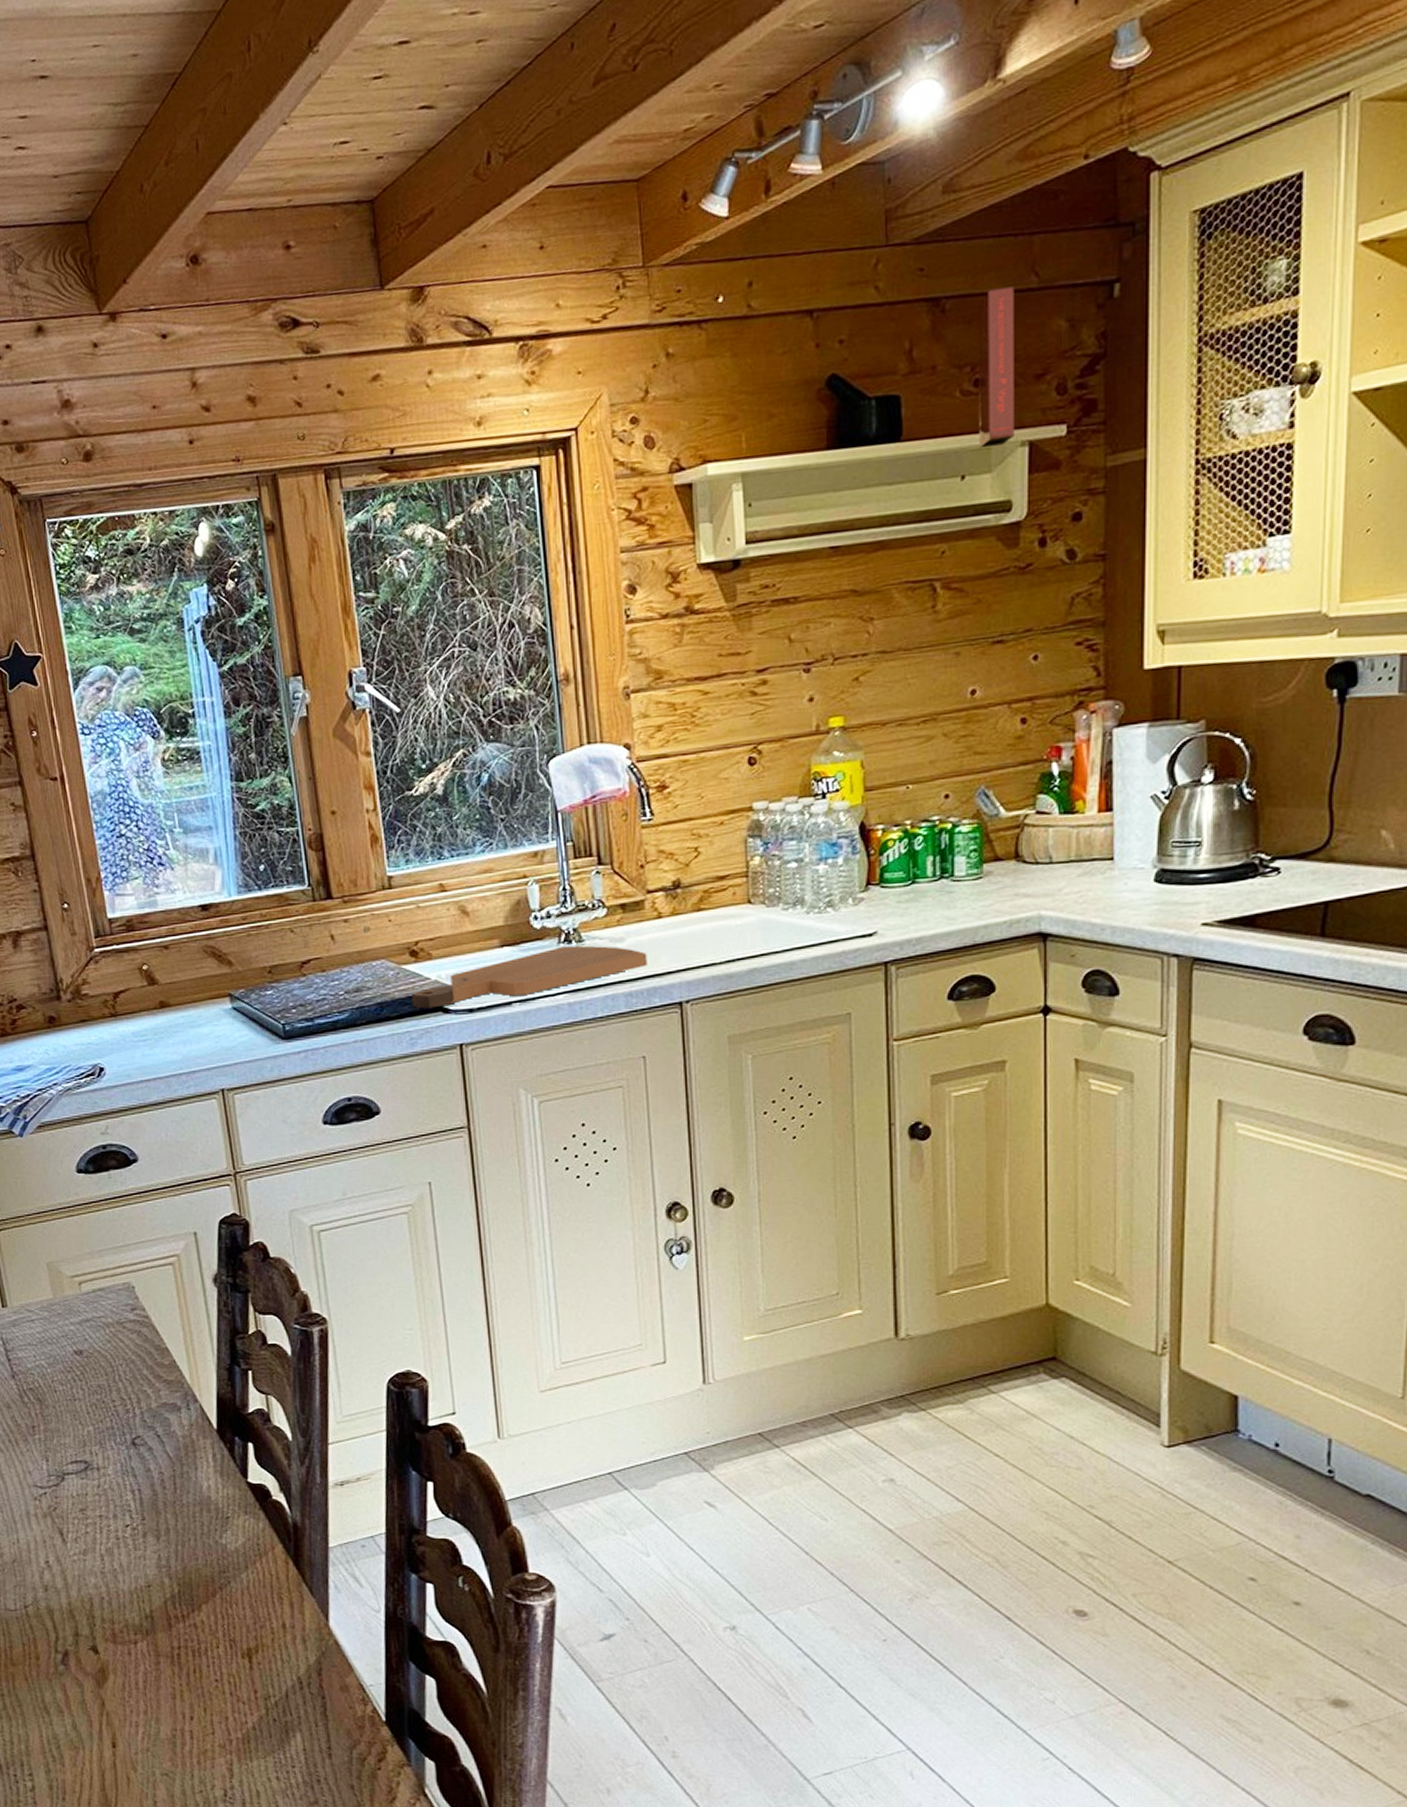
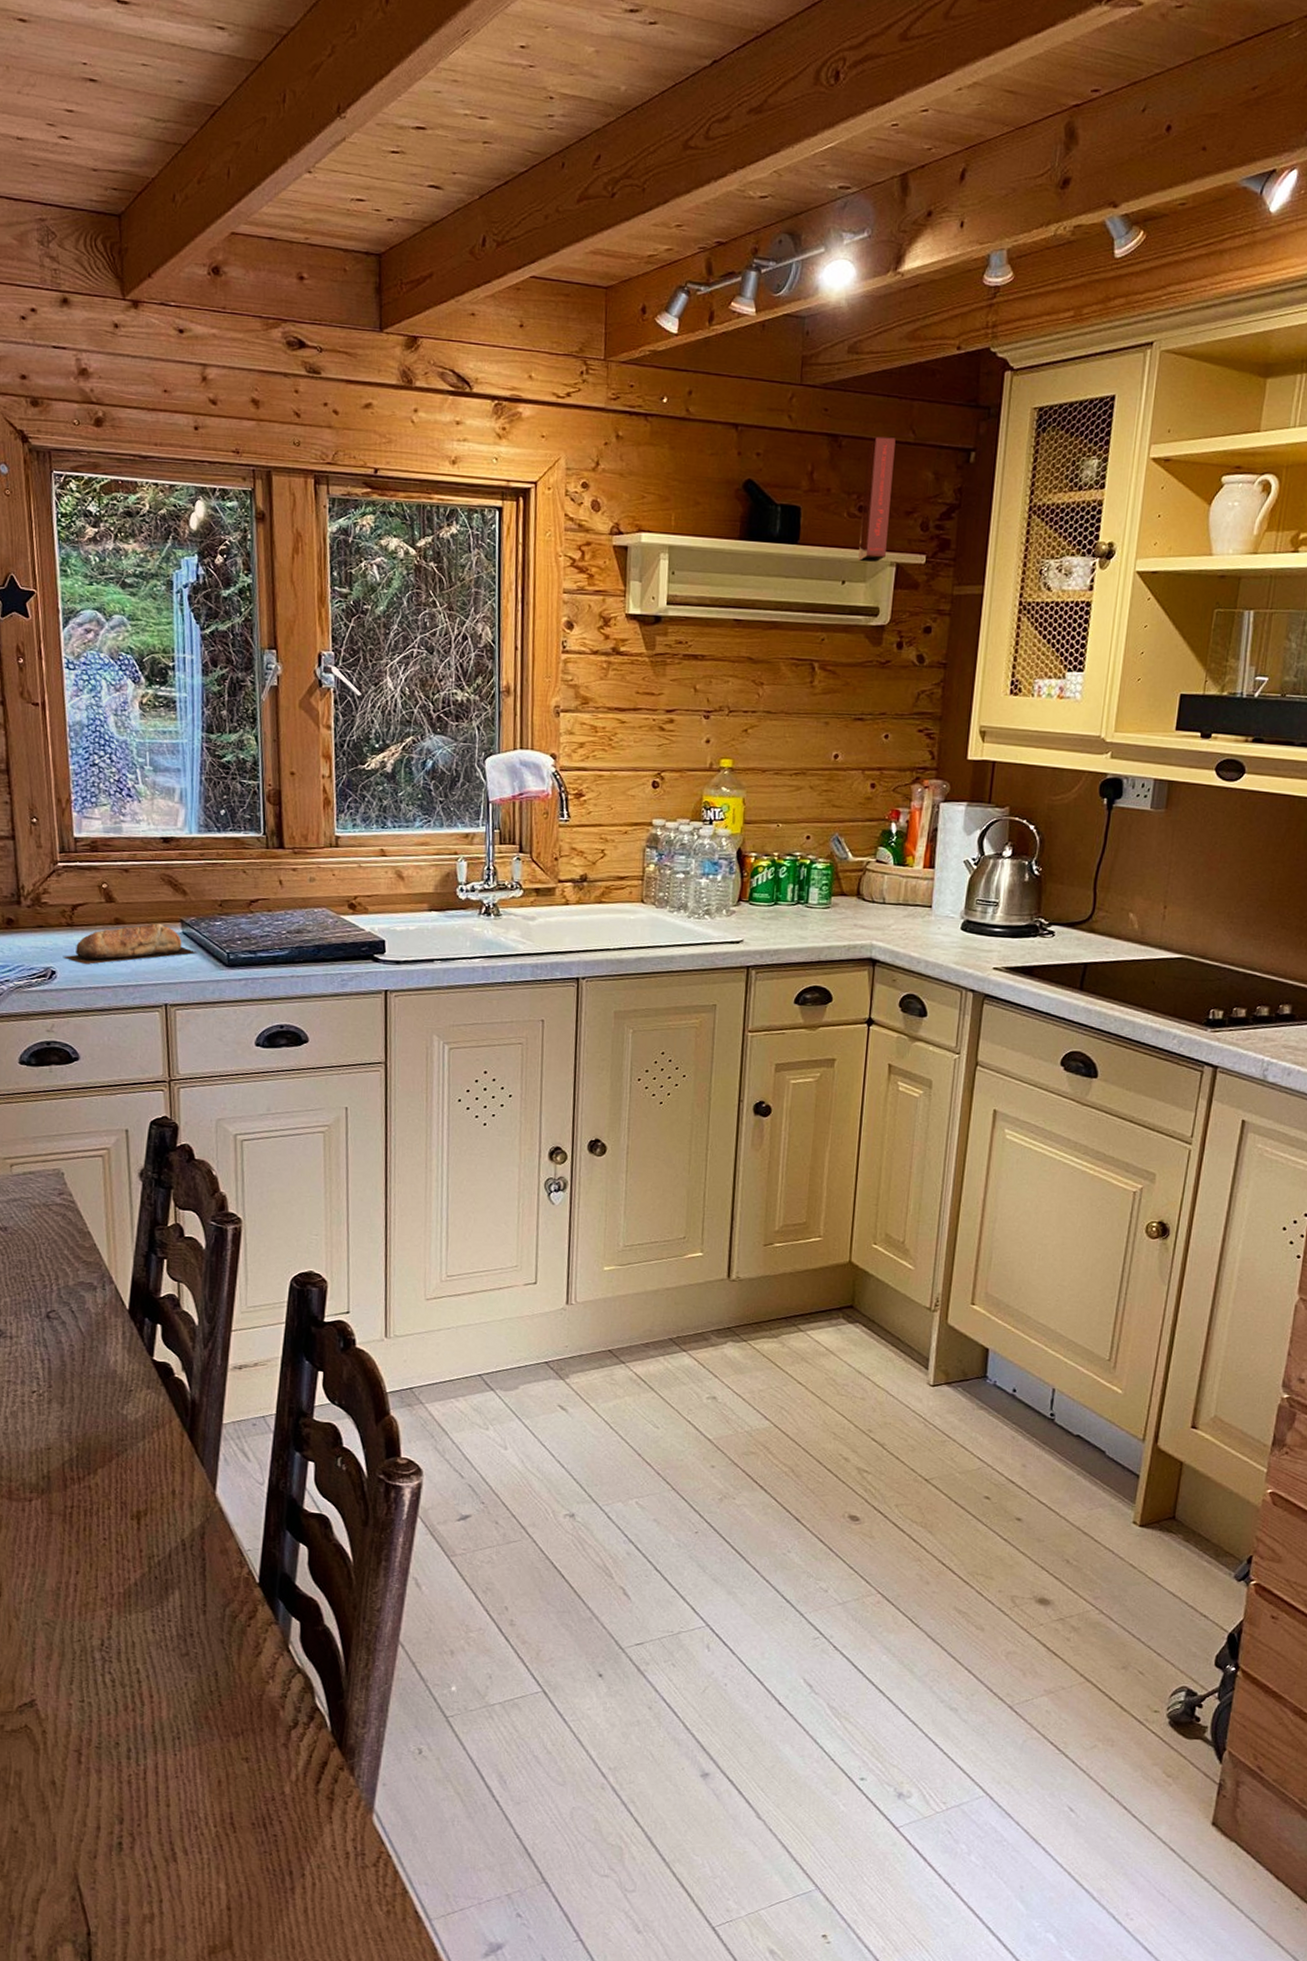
bread loaf: none [109,1001,251,1057] -> present [62,923,198,965]
cutting board: present [412,945,647,1009] -> none [346,917,553,956]

